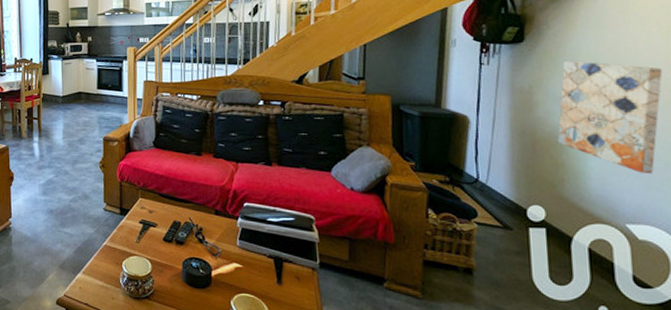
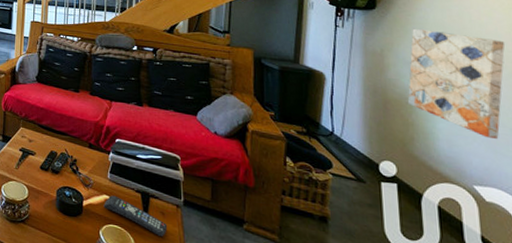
remote control: none [233,263,304,303] -> present [103,195,168,237]

